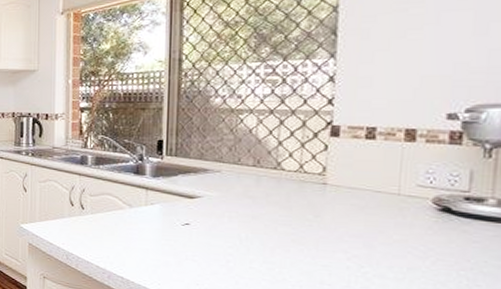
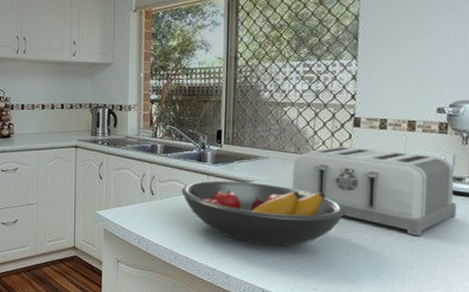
fruit bowl: none [115,195,320,271] -> present [181,181,346,247]
toaster: none [250,158,475,267] -> present [292,146,457,237]

